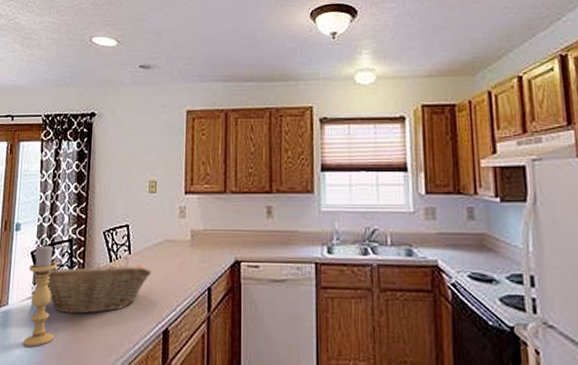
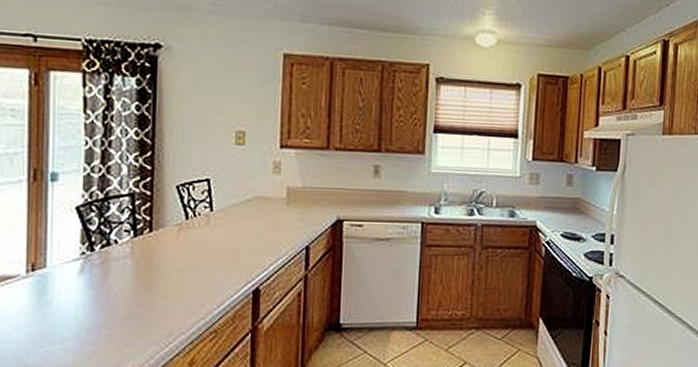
candle holder: present [23,245,57,348] -> none [71,199,114,314]
fruit basket: present [47,263,151,314] -> none [101,221,238,275]

